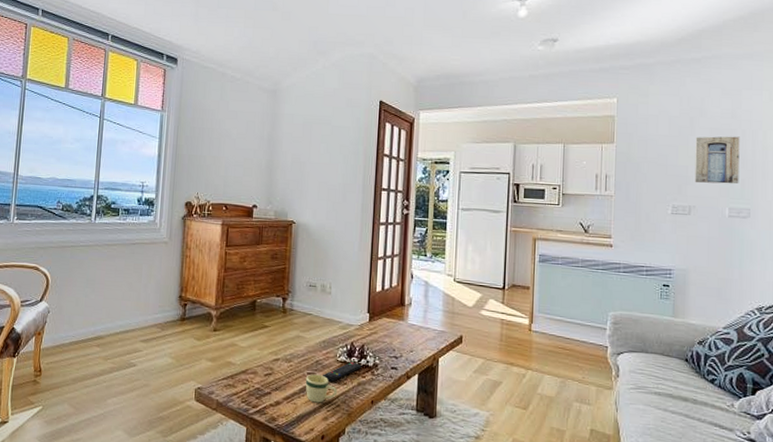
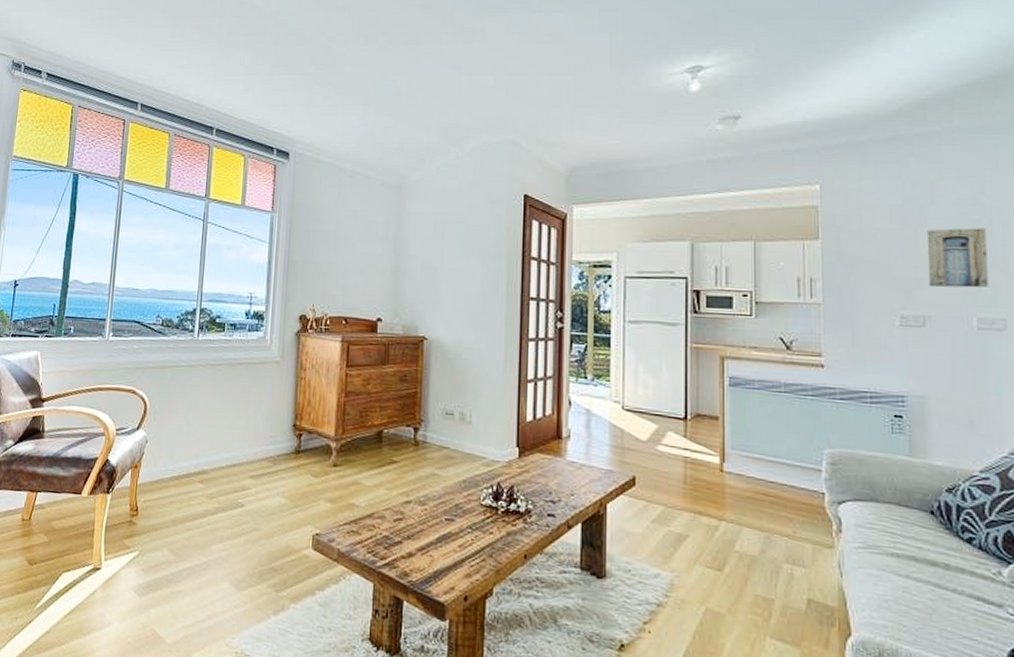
mug: present [305,374,338,403] -> none [443,520,483,556]
remote control: present [323,362,363,382] -> none [464,507,512,530]

